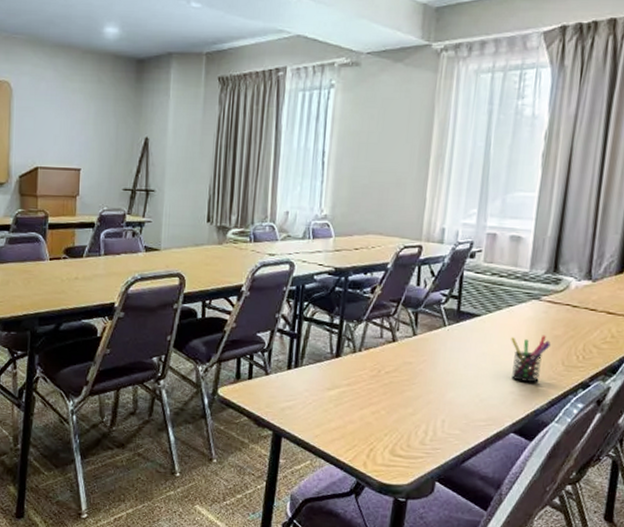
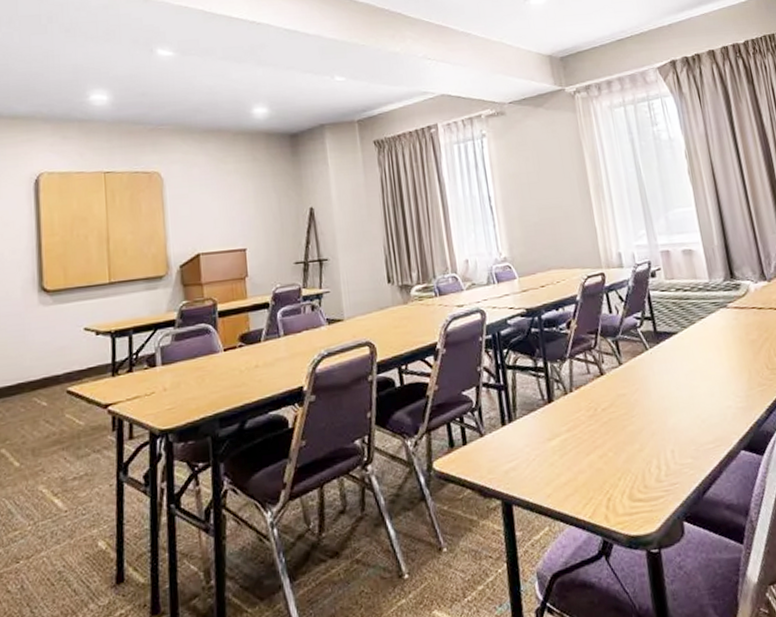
pen holder: present [511,335,551,382] -> none [712,341,751,394]

